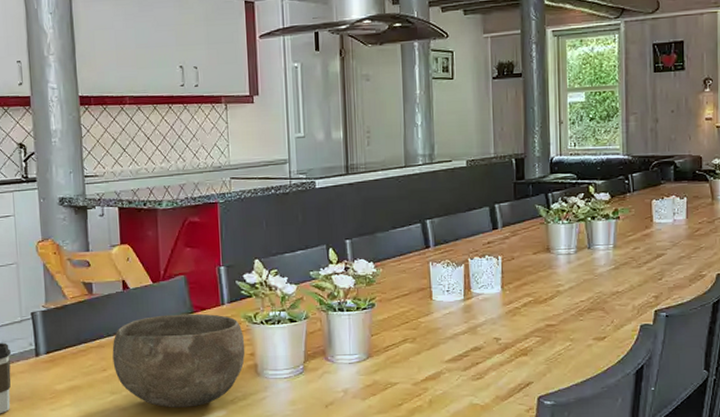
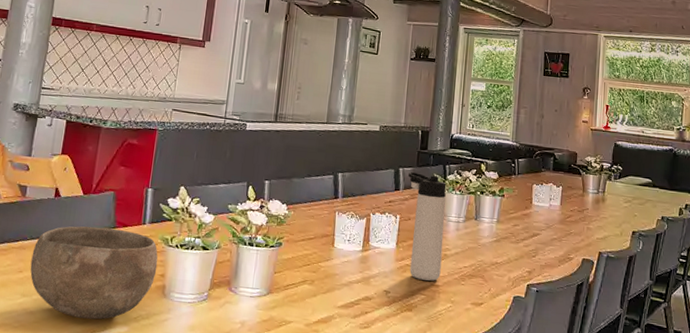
thermos bottle: none [506,206,555,321] -> present [408,172,446,281]

